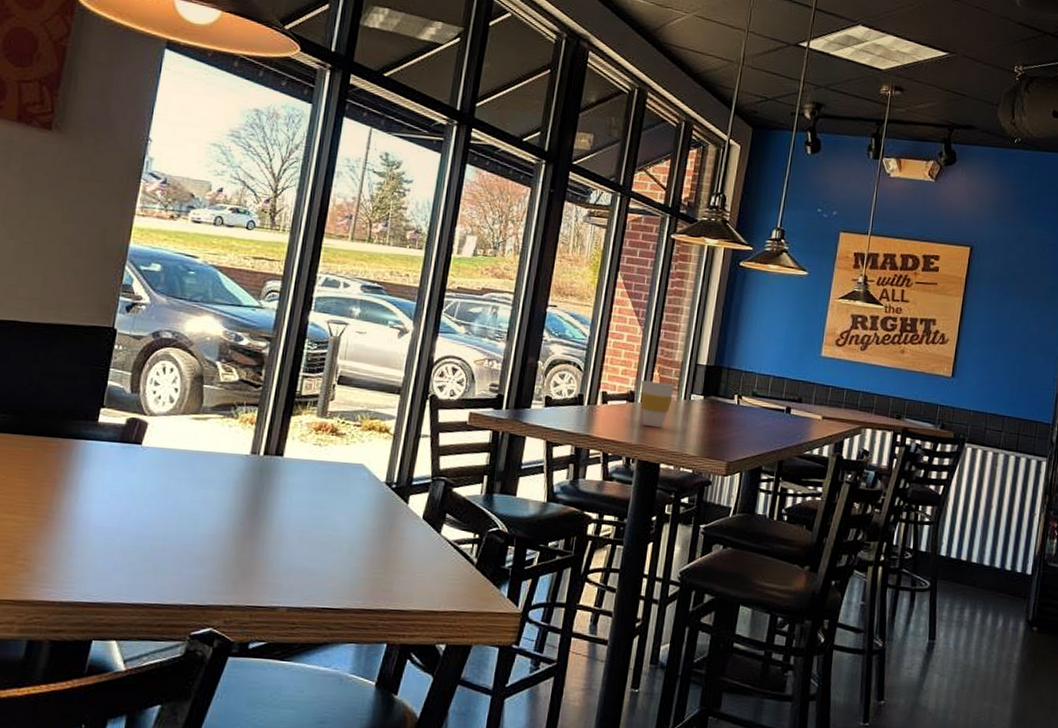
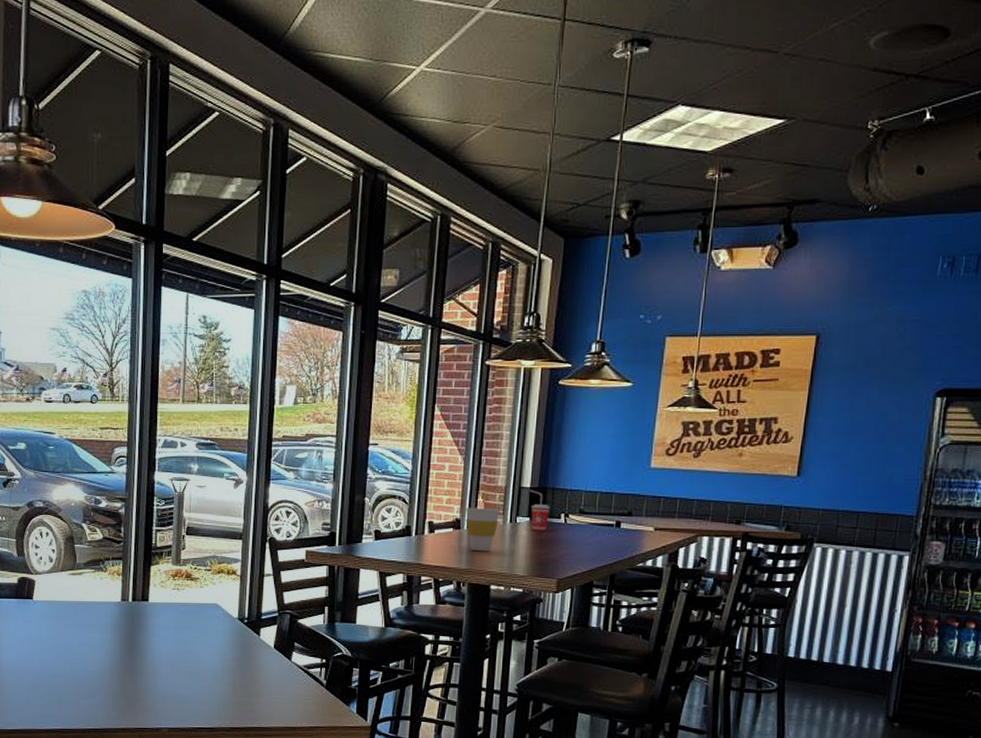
beverage cup: none [704,367,725,413] -> present [528,490,551,532]

